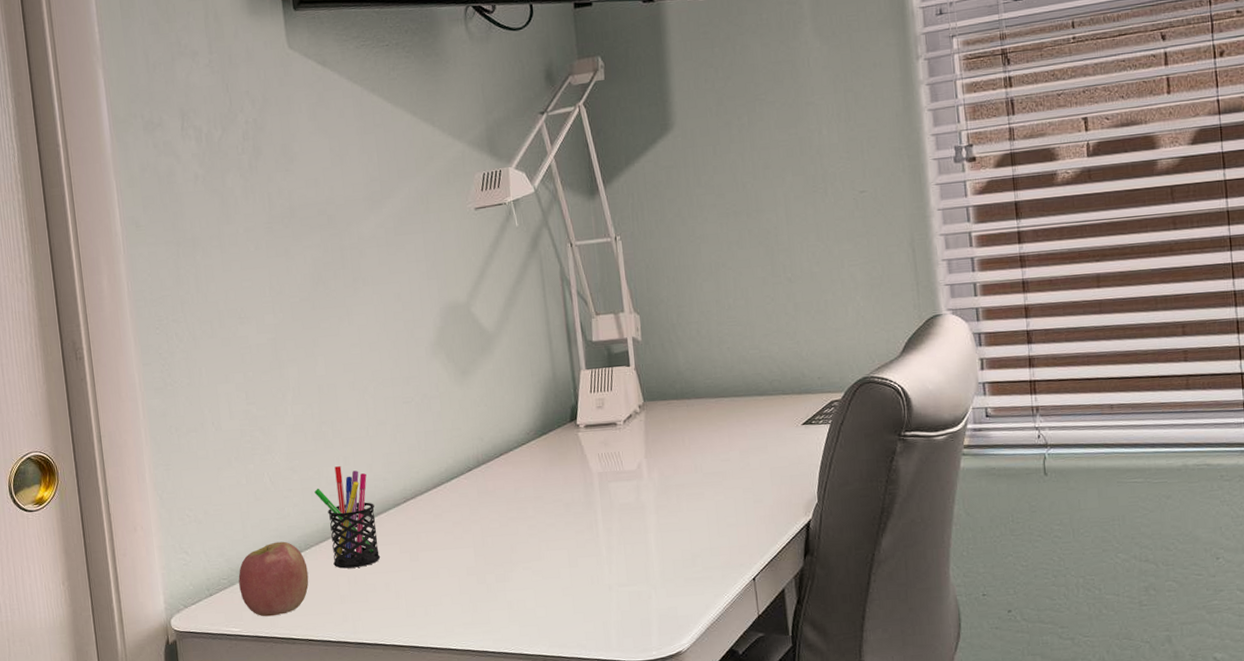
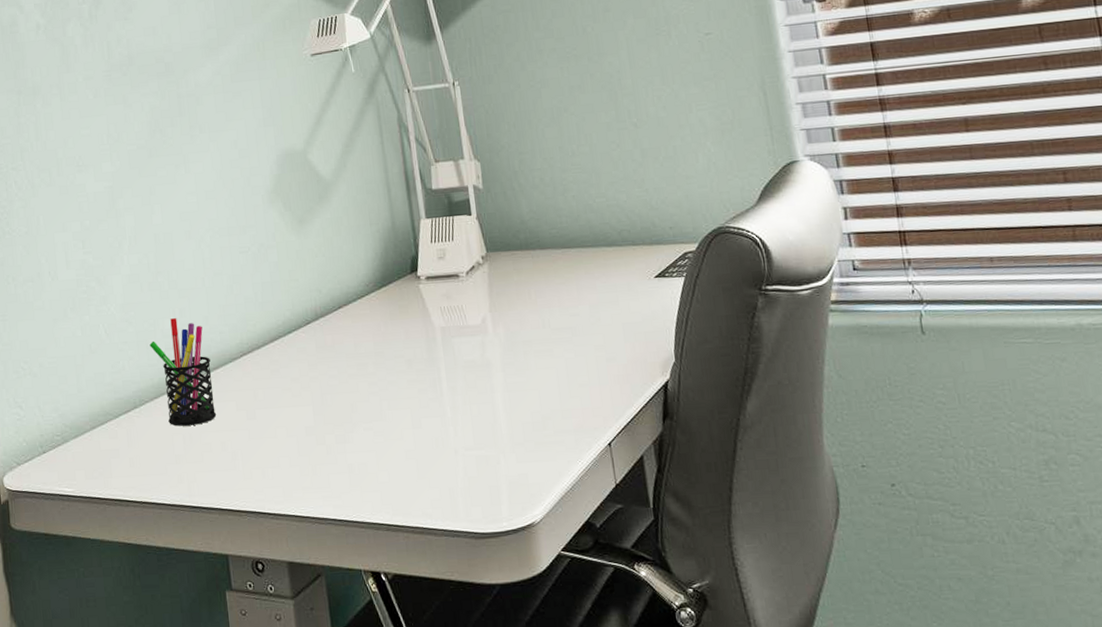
apple: present [238,541,309,617] -> none [72,396,143,477]

